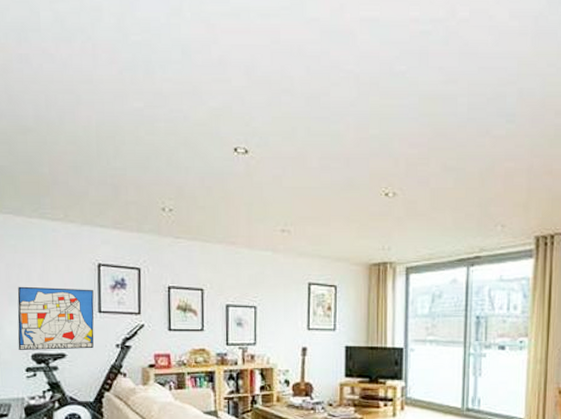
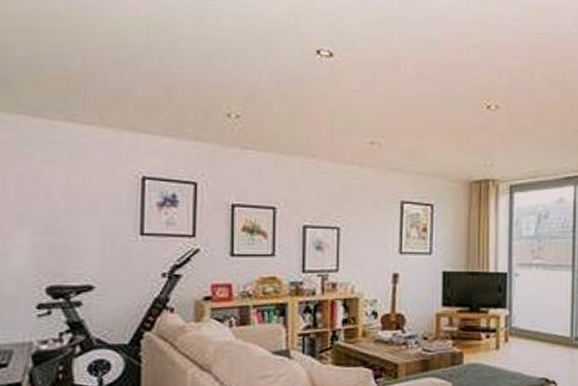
wall art: present [17,286,94,351] -> none [27,203,135,283]

